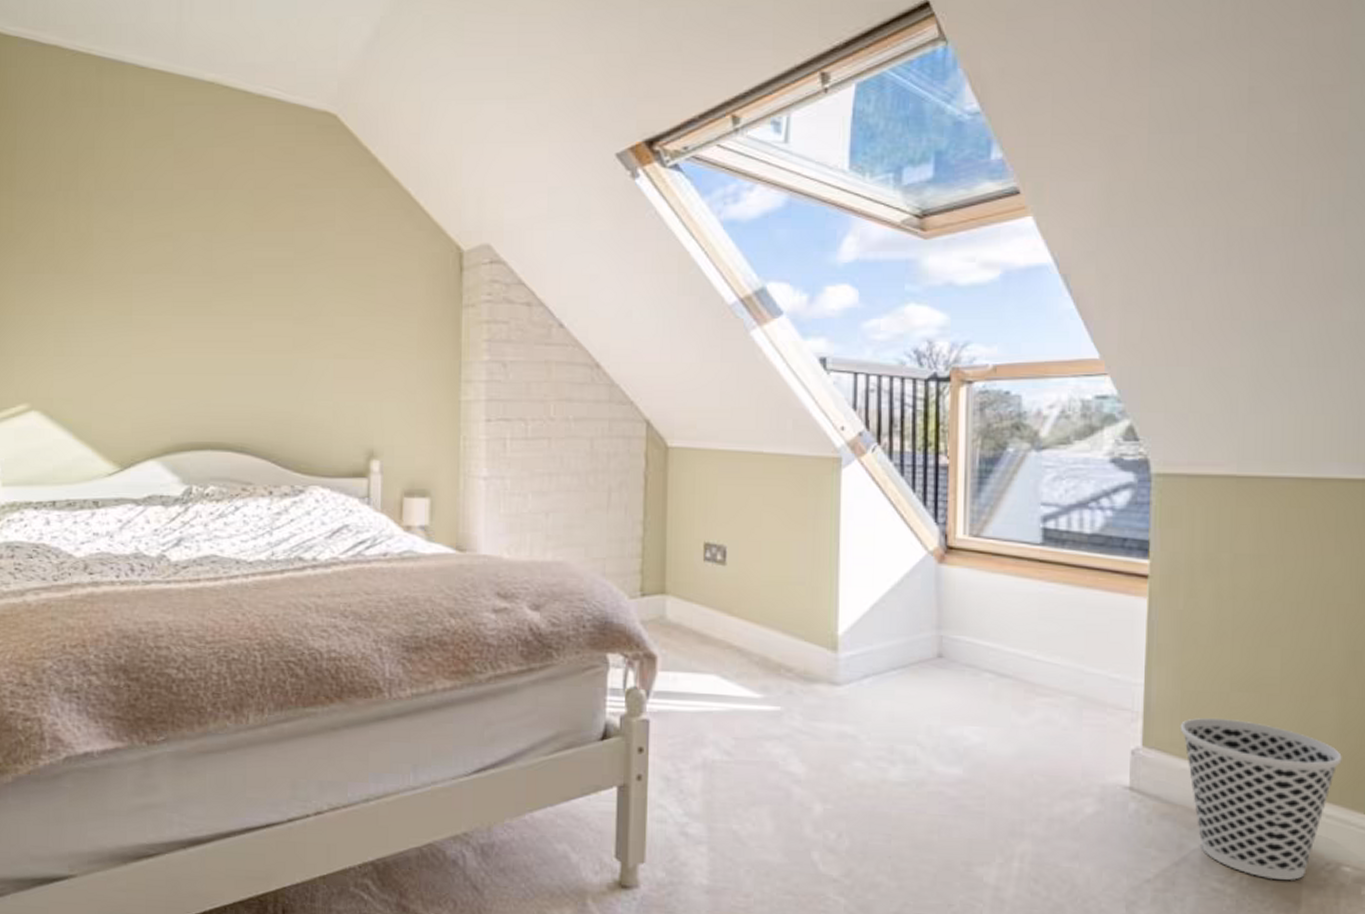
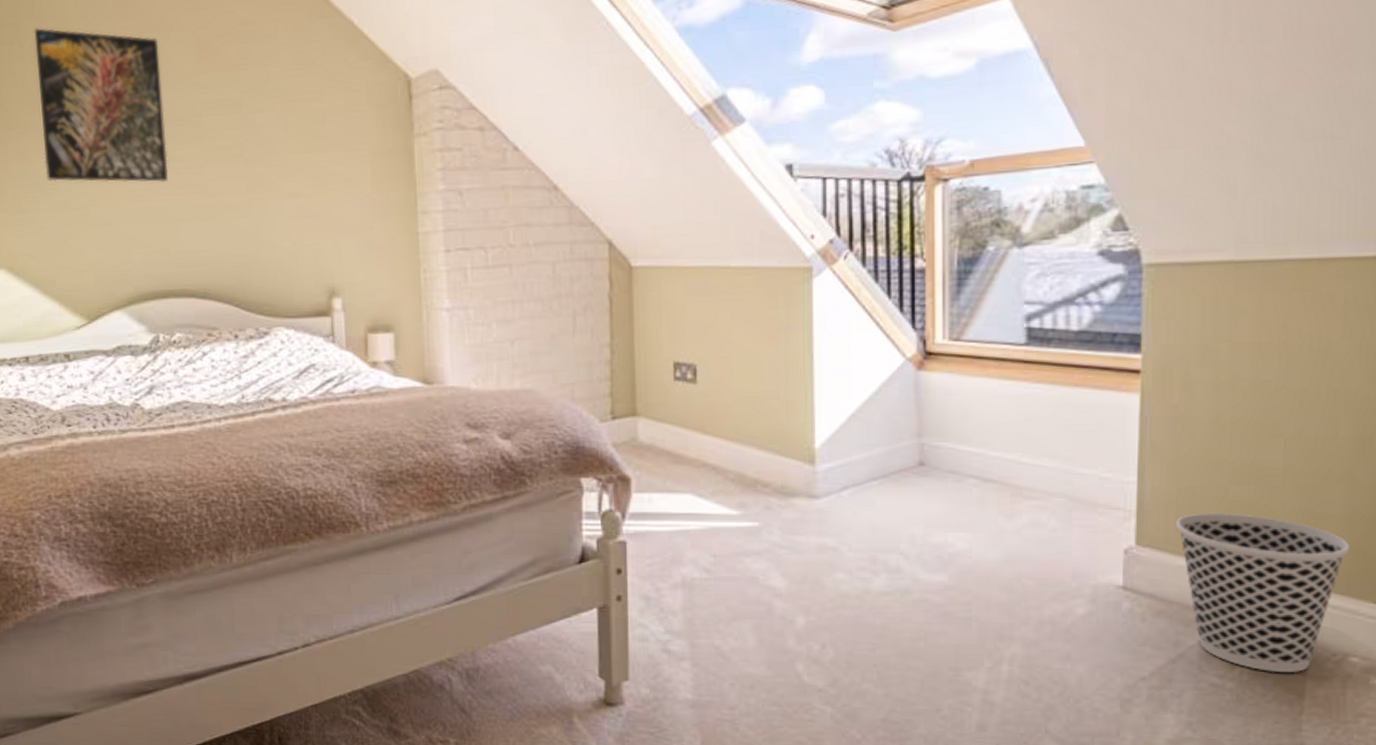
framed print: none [90,177,216,336] -> present [34,28,169,183]

